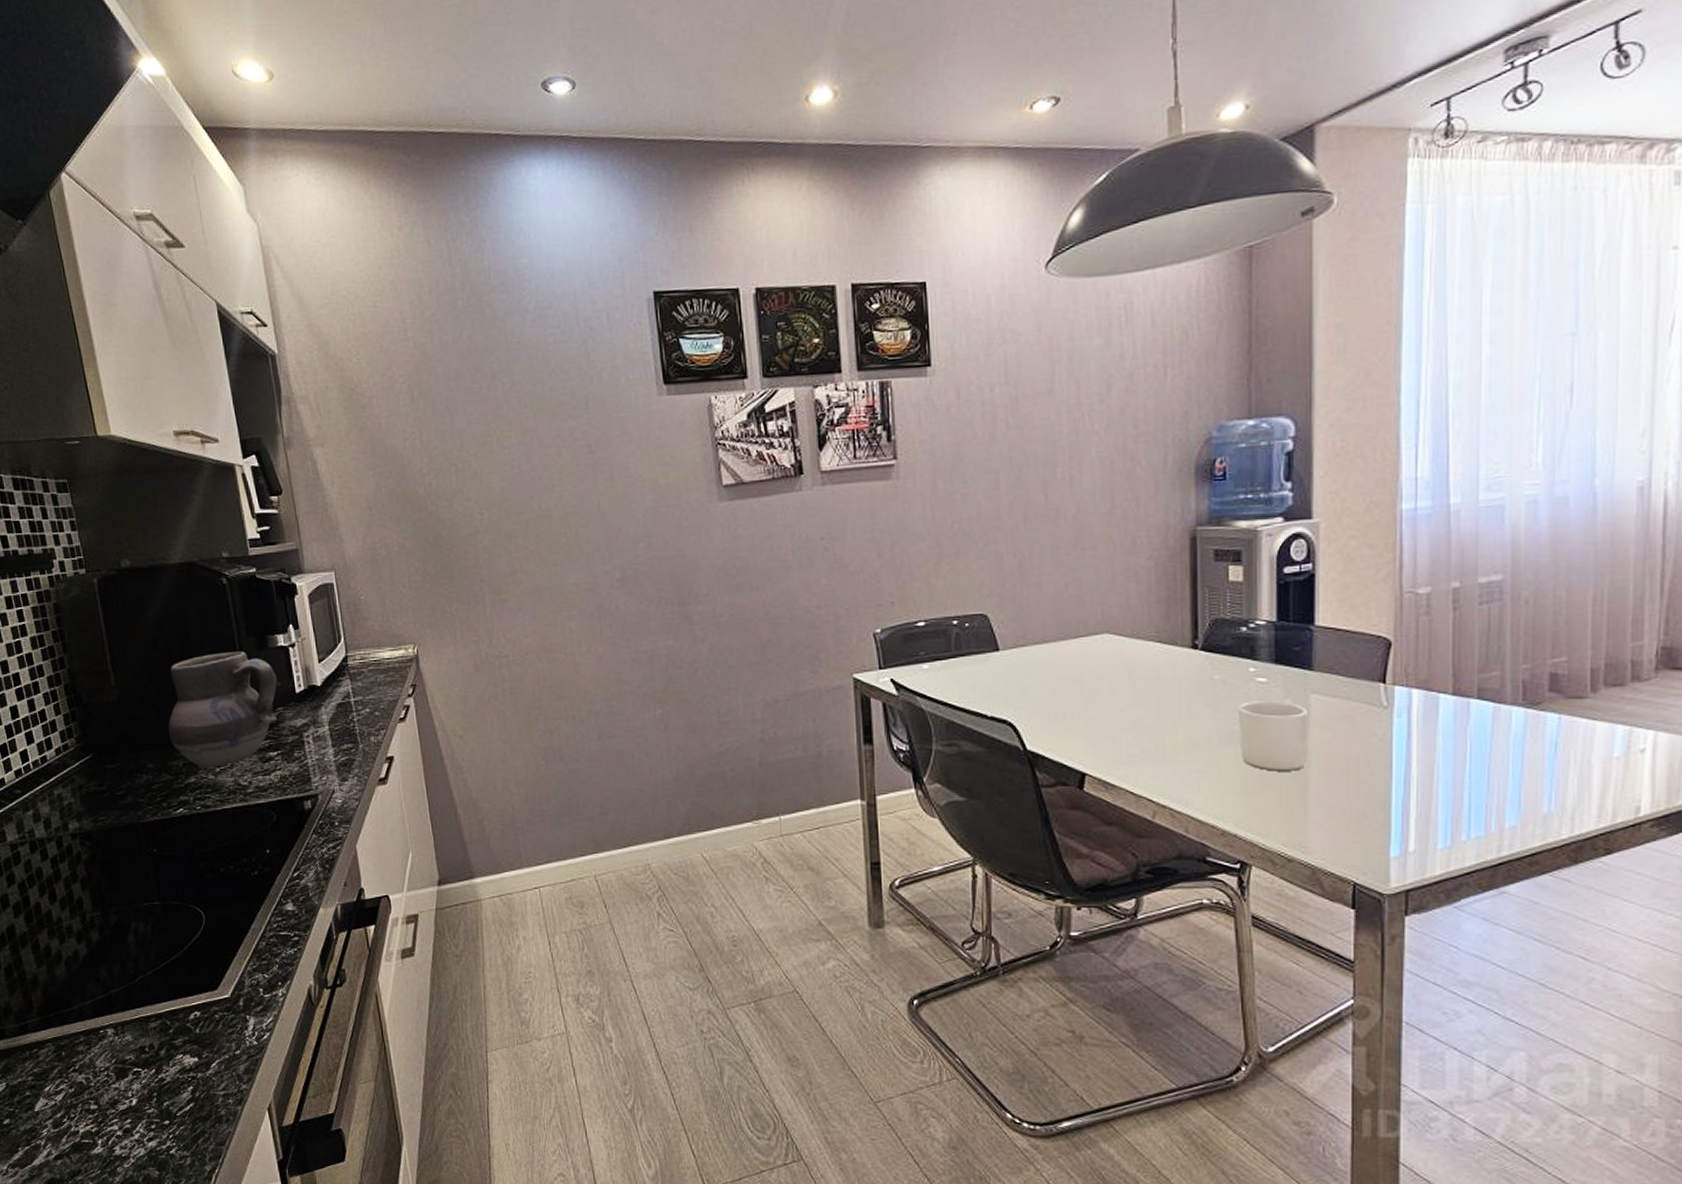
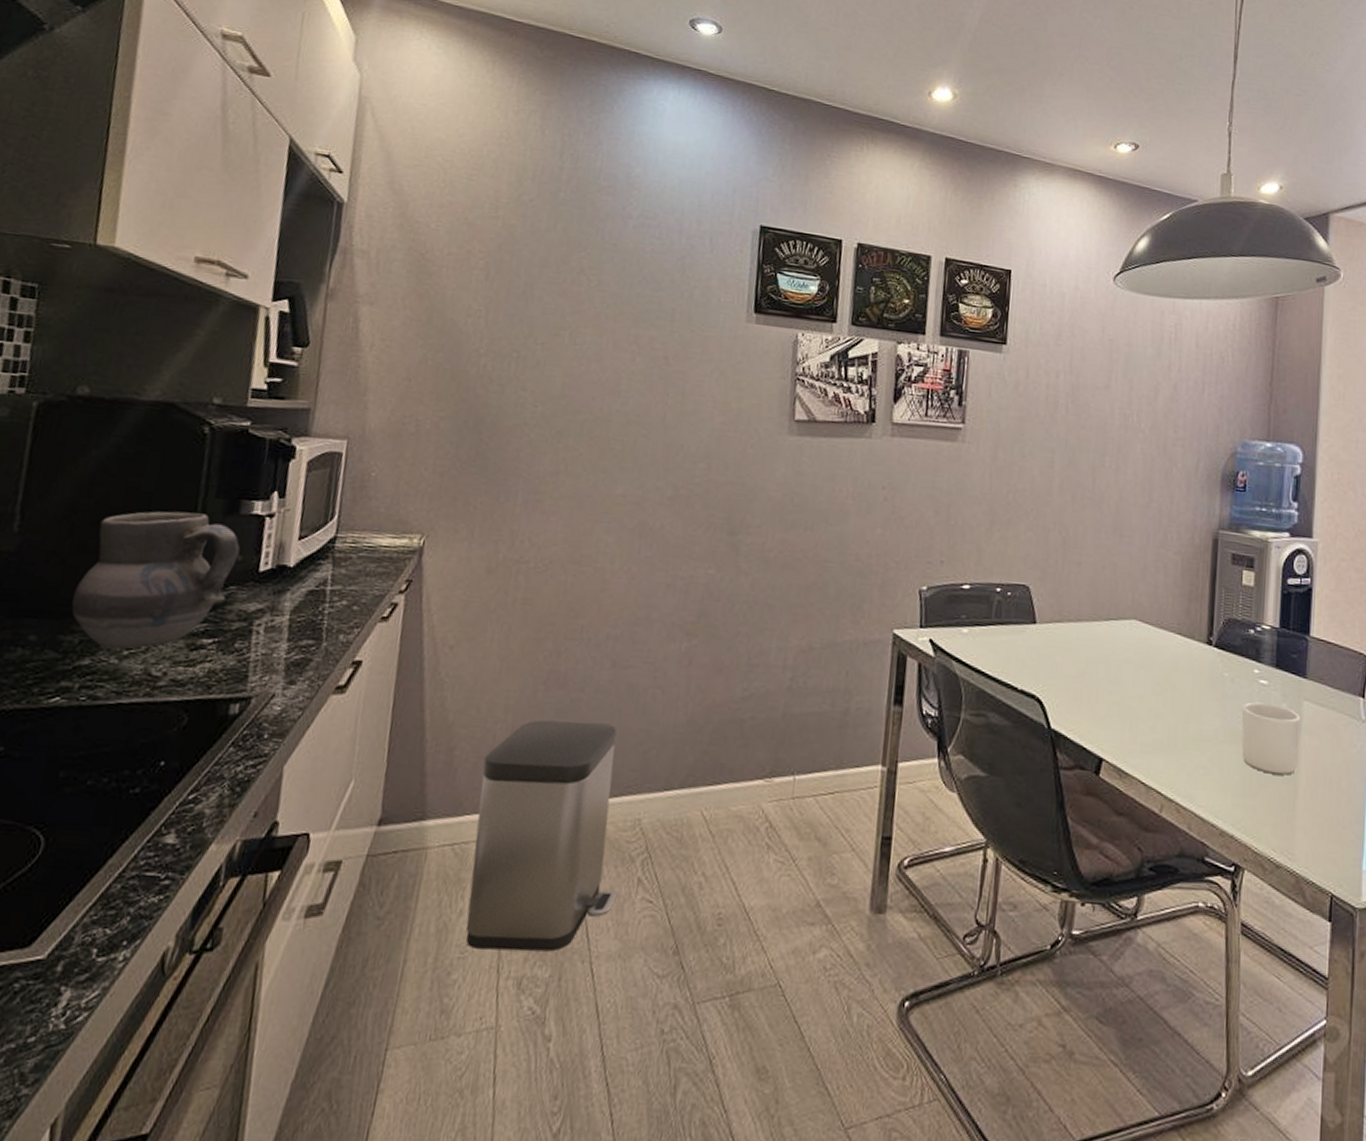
pedal bin: none [508,787,643,975] -> present [466,720,619,952]

